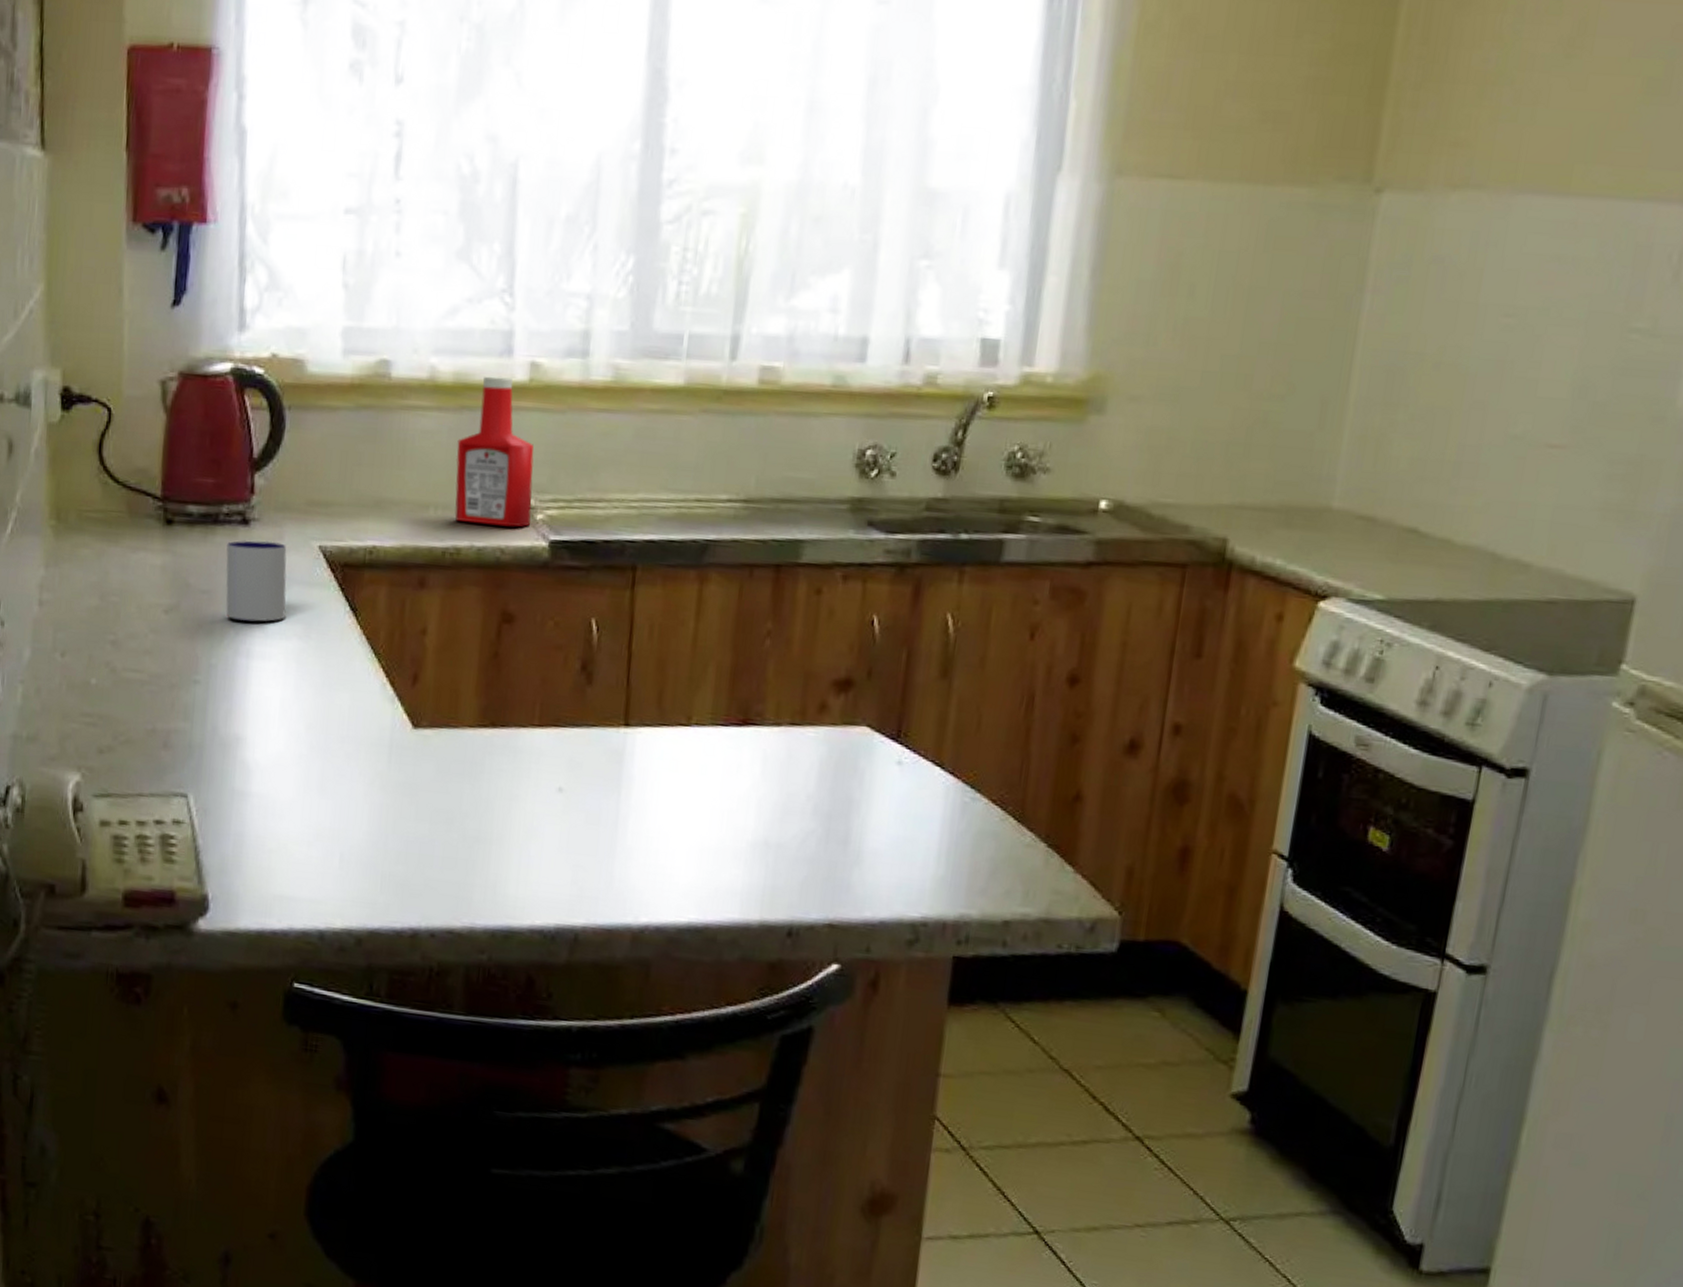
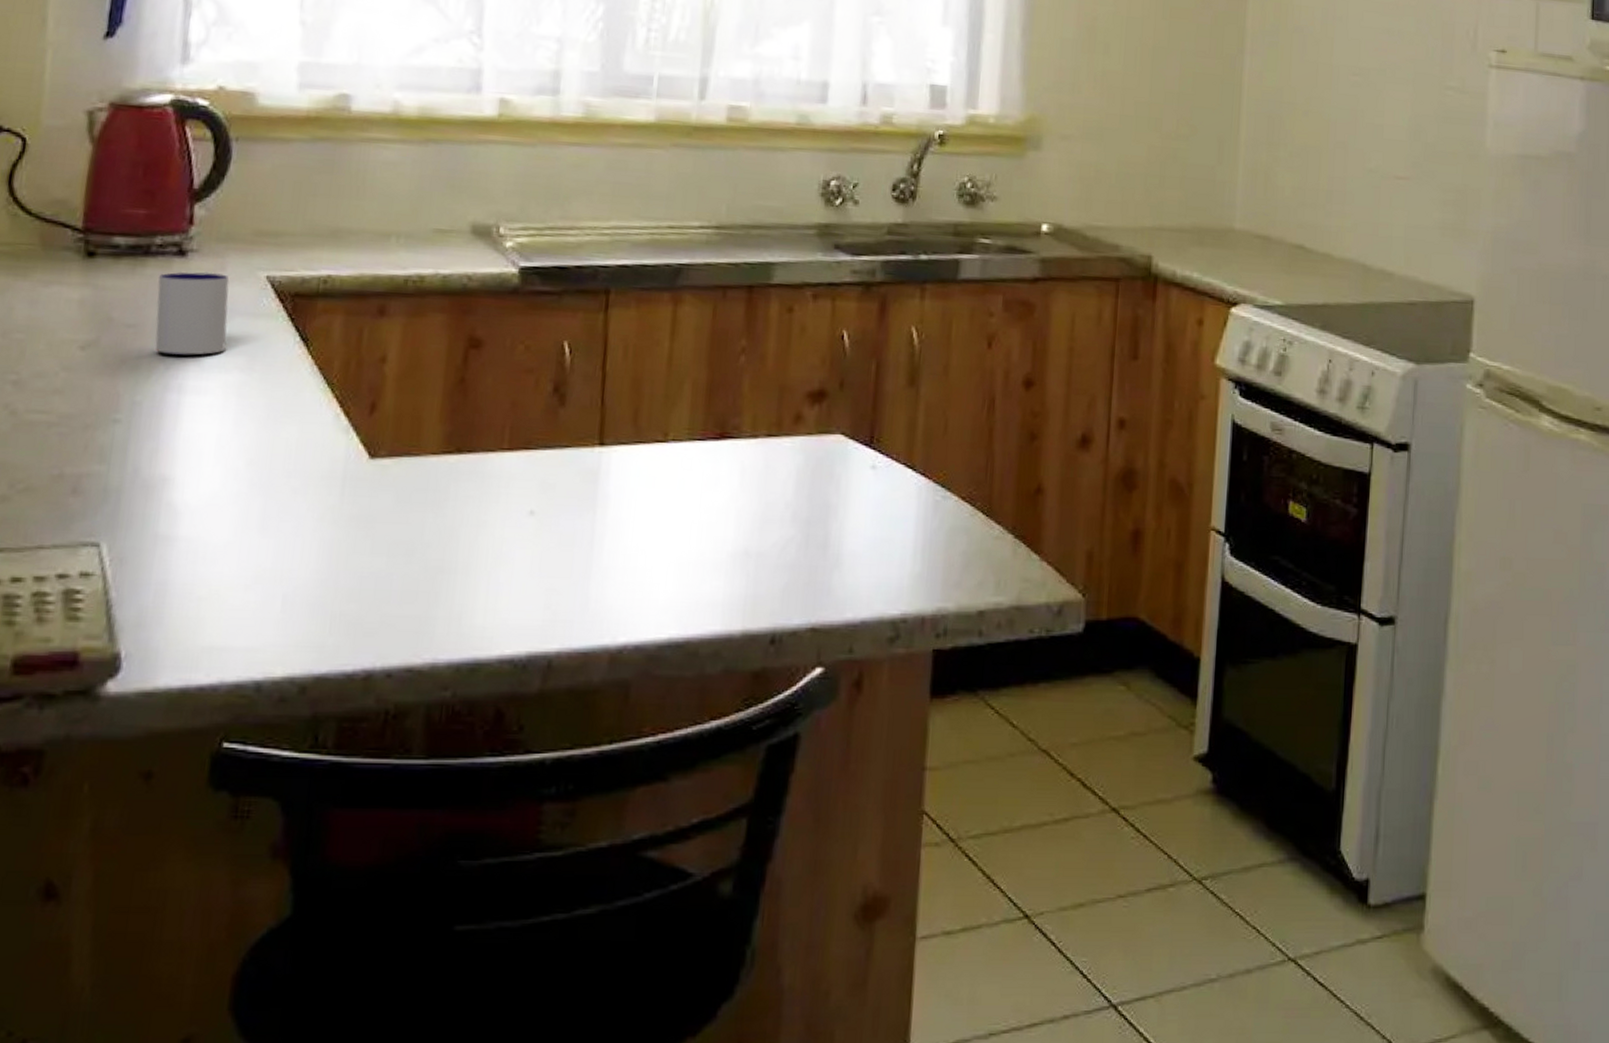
ketchup bottle: present [454,376,534,527] -> none [418,111,503,255]

